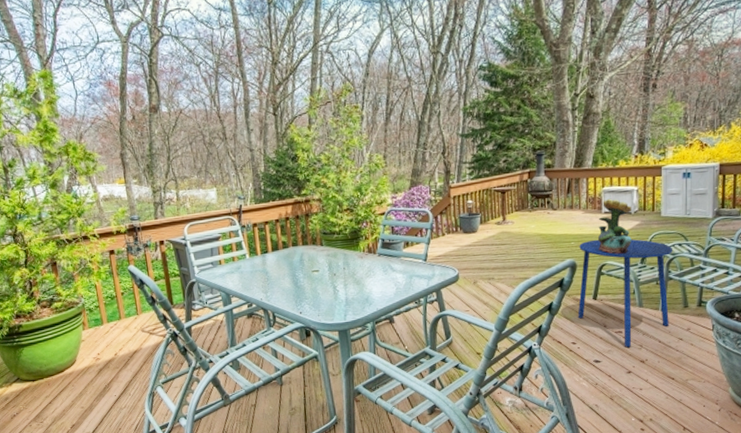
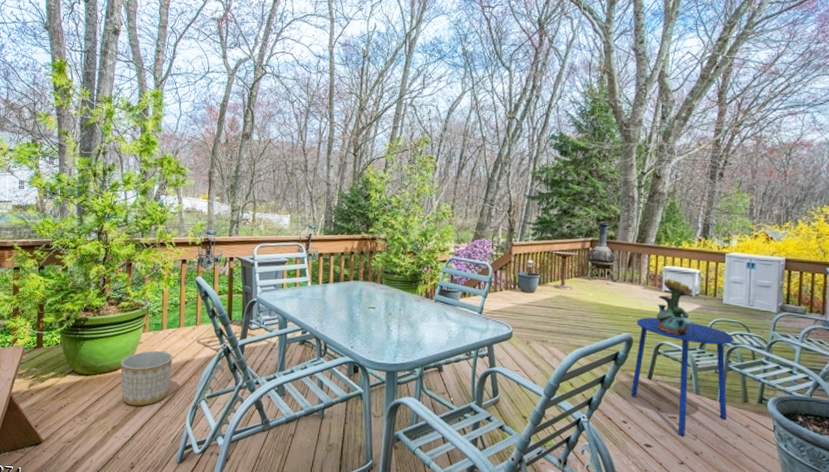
planter: none [66,345,122,403] -> present [120,350,173,406]

